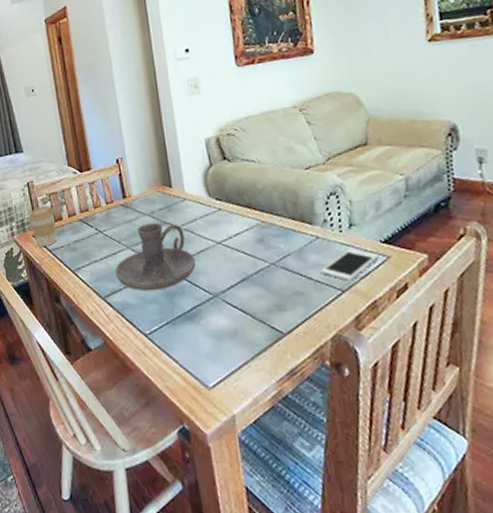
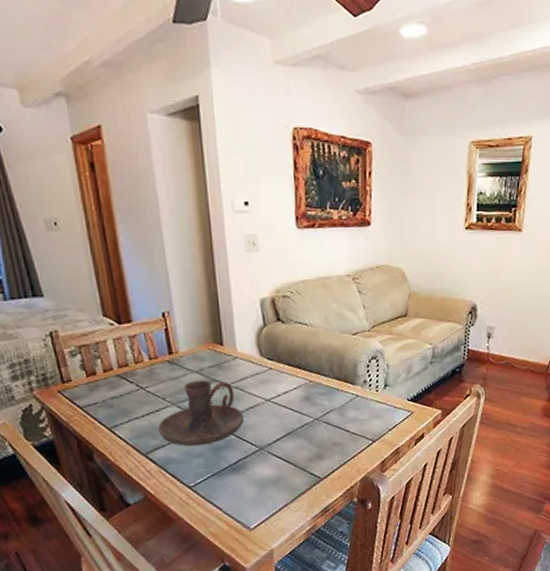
coffee cup: present [28,205,57,247] -> none [51,358,89,403]
cell phone: present [321,249,379,281] -> none [358,406,405,433]

